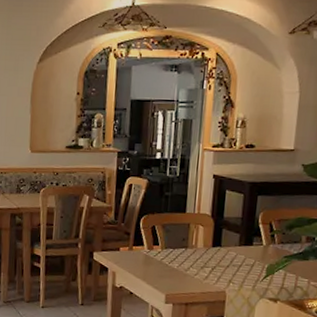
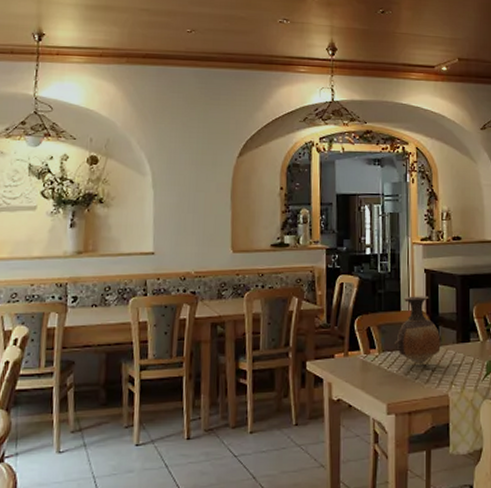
vase: none [176,199,225,263] -> present [393,296,442,365]

